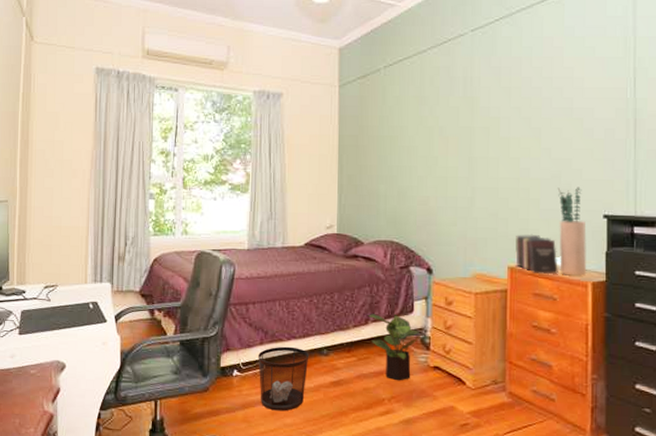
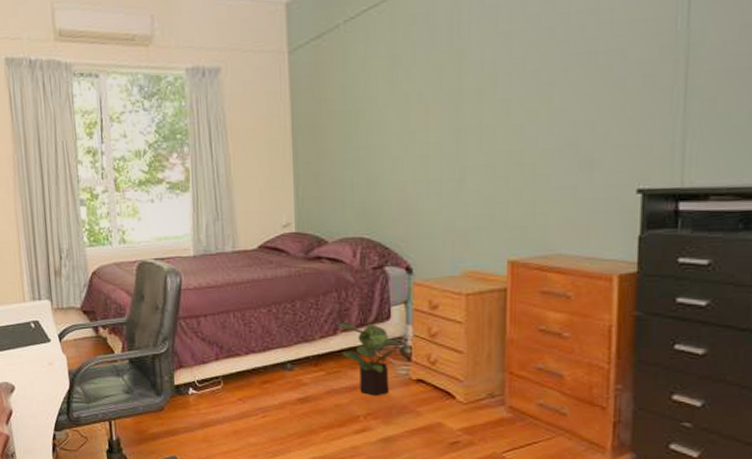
waste bin: present [258,346,309,411] -> none [214,361,271,430]
books: present [515,234,558,275] -> none [517,219,574,268]
vase: present [557,186,587,276] -> none [574,155,613,268]

